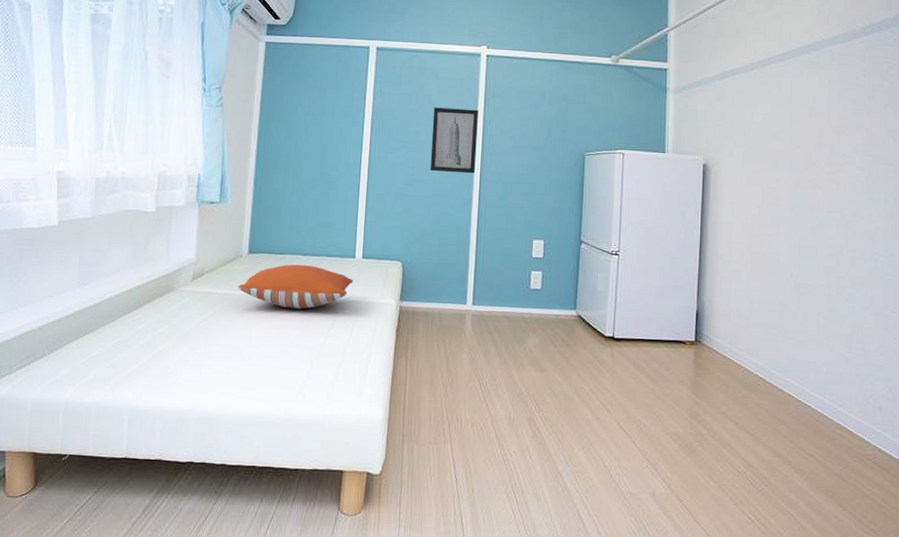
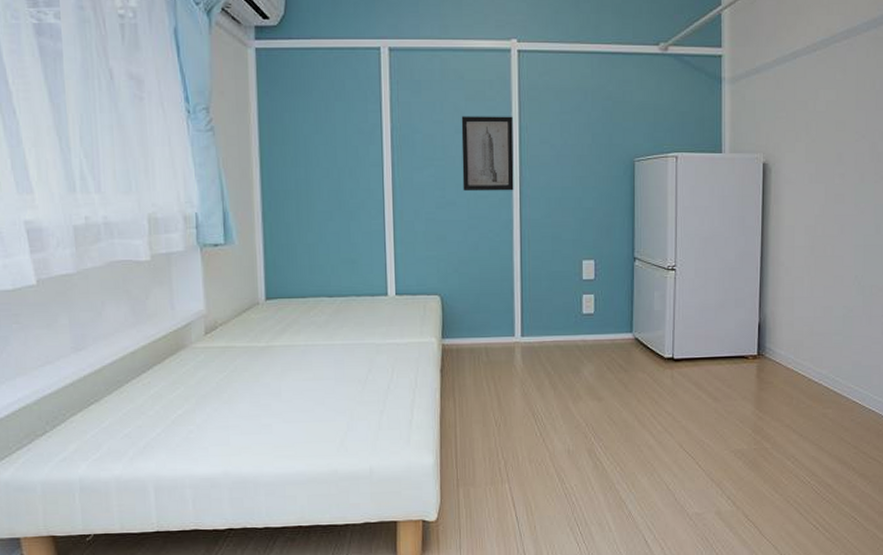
pillow: present [237,264,354,309] -> none [257,308,388,357]

